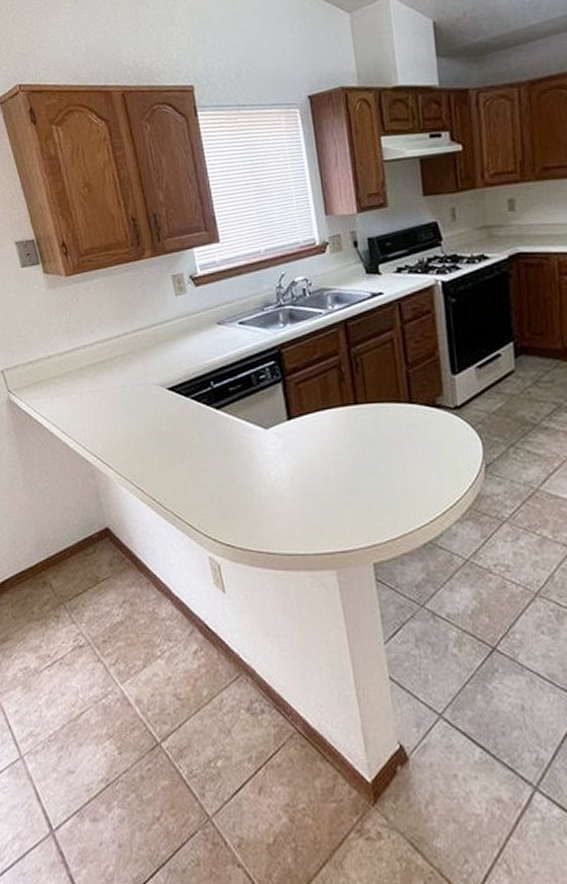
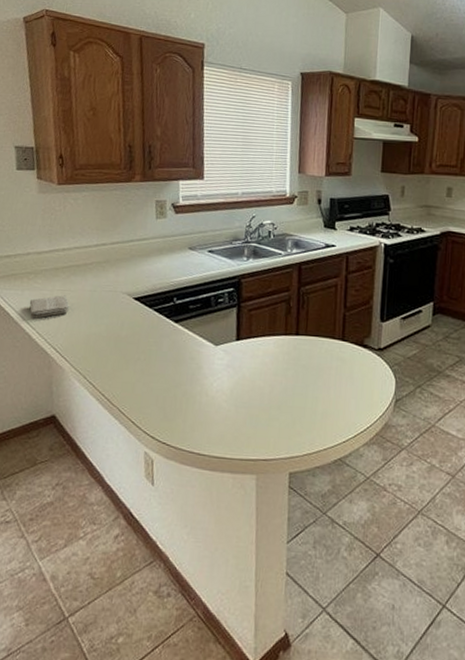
washcloth: none [60,396,101,427] -> present [29,295,69,320]

